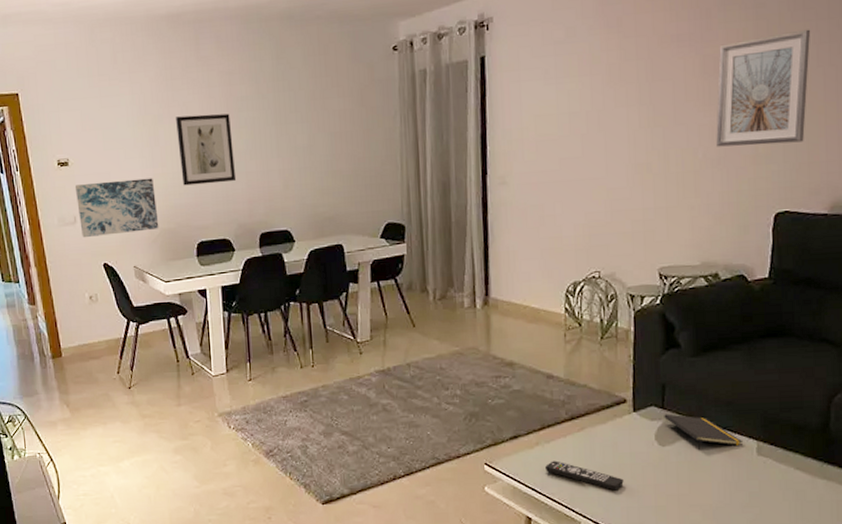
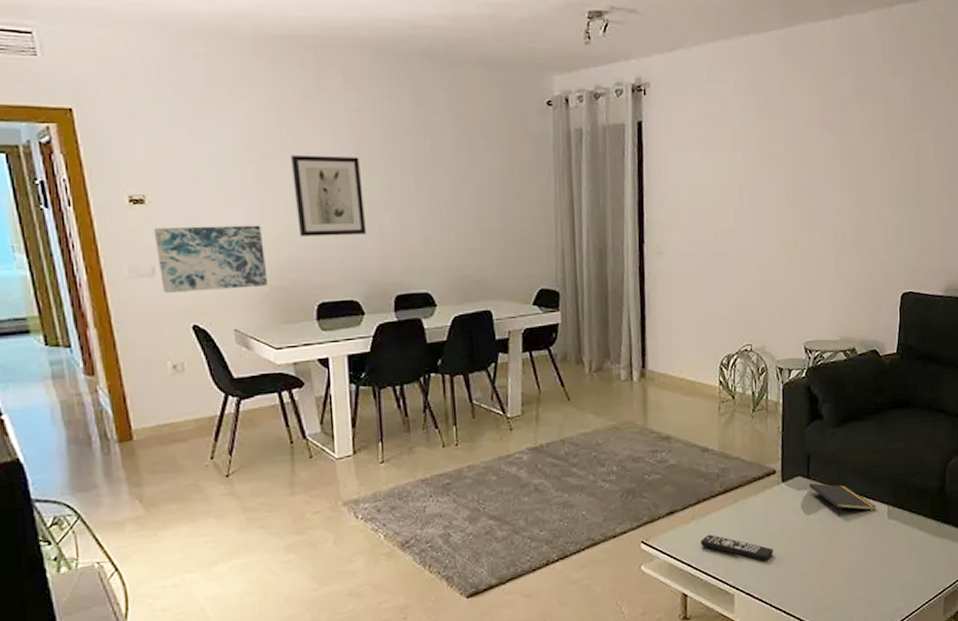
picture frame: present [716,29,811,147] -> none [853,127,930,230]

